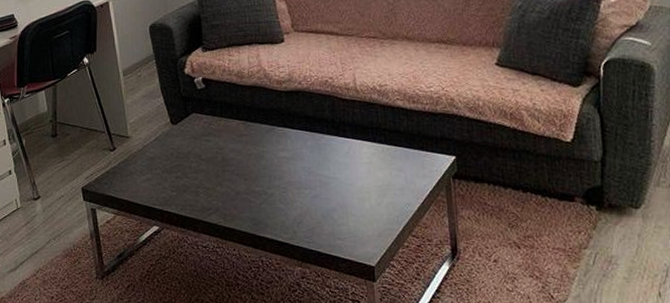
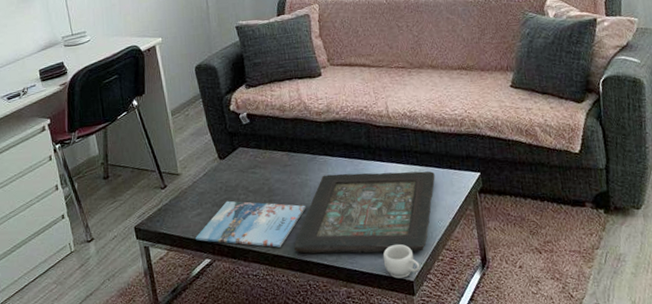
magazine: none [144,167,261,220] -> present [196,200,306,248]
decorative tray: none [247,147,405,236] -> present [294,171,435,254]
cup: none [342,226,383,262] -> present [382,243,420,279]

